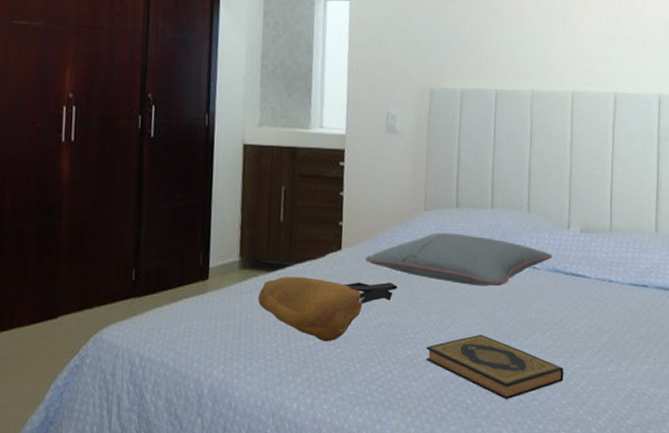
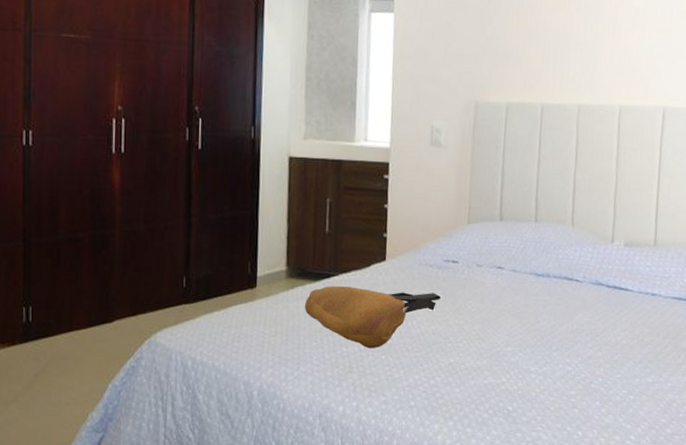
pillow: present [365,233,553,287] -> none [409,245,596,298]
hardback book: present [426,334,564,400] -> none [468,344,605,407]

